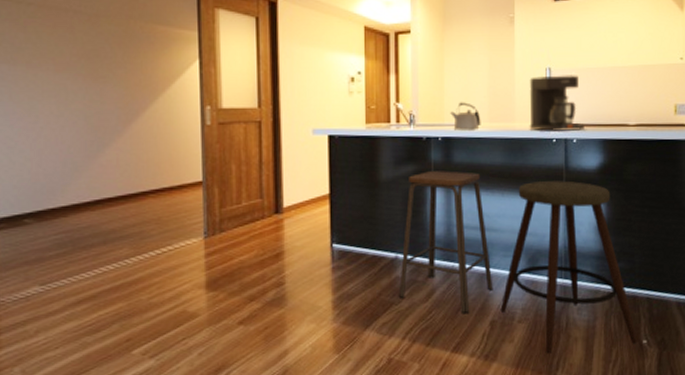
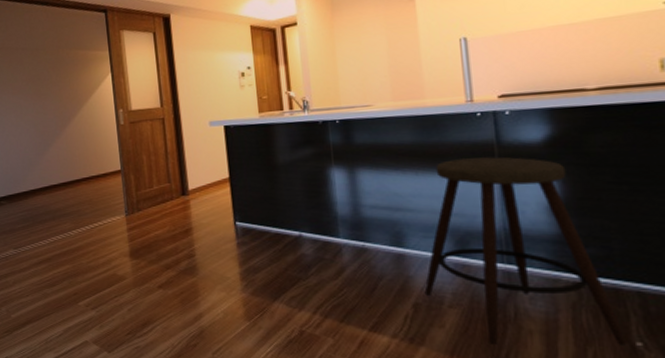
bar stool: present [398,171,493,315] -> none [305,152,414,294]
kettle: present [450,102,481,132] -> none [347,84,384,112]
coffee maker: present [529,75,585,132] -> none [439,41,520,105]

